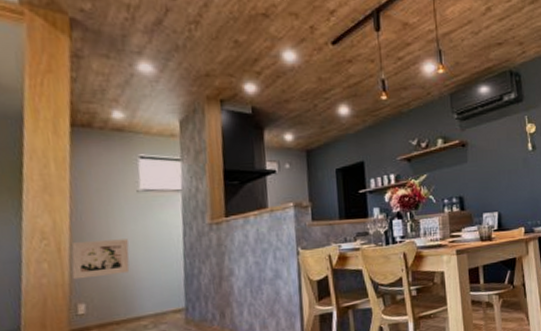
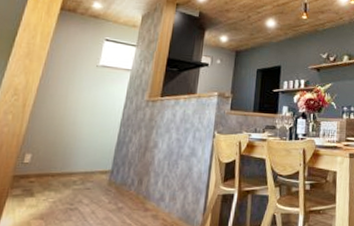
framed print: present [71,239,130,280] -> none [28,101,79,133]

